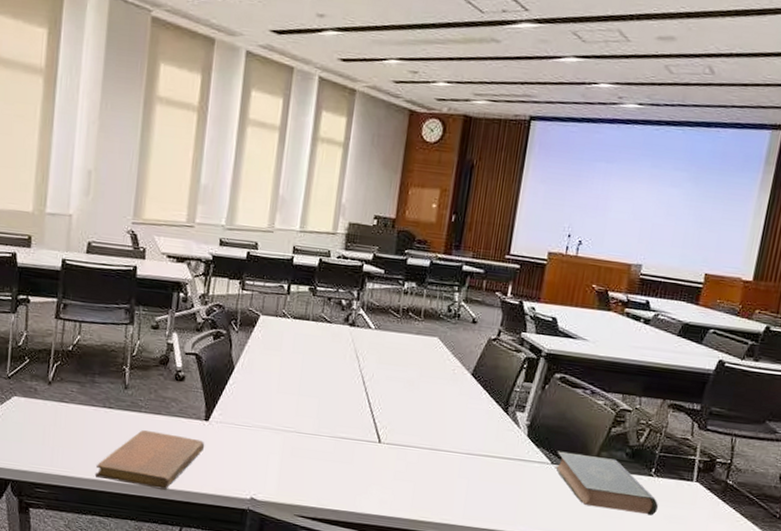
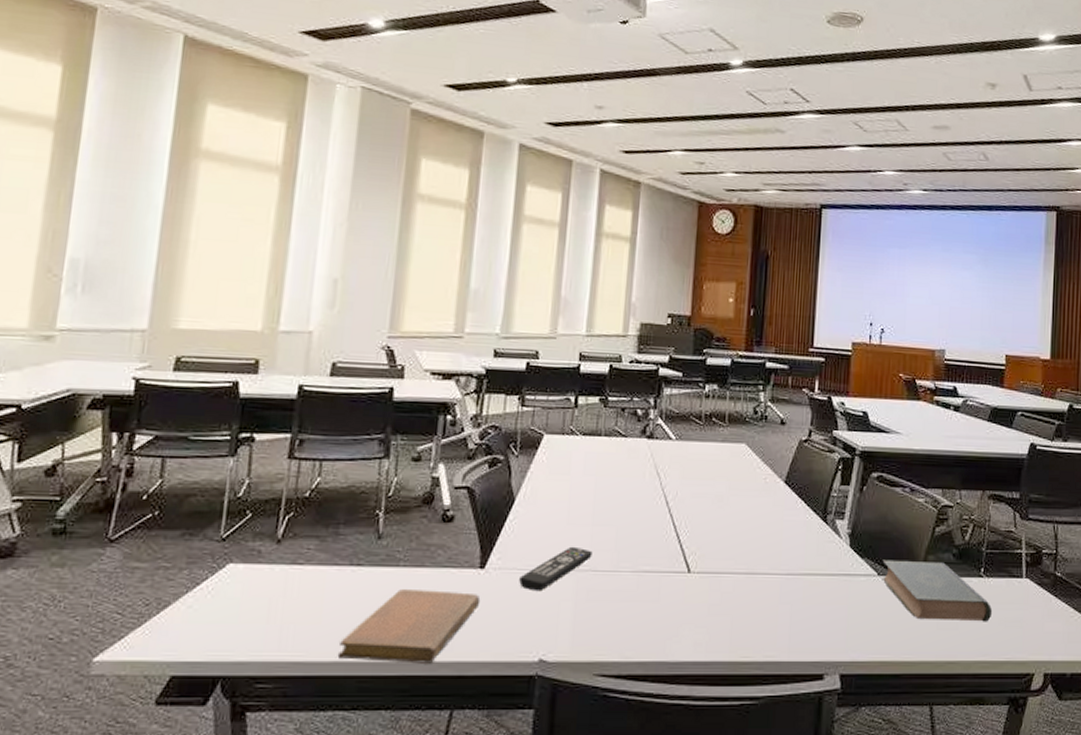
remote control: none [236,410,298,444] -> present [519,546,593,592]

